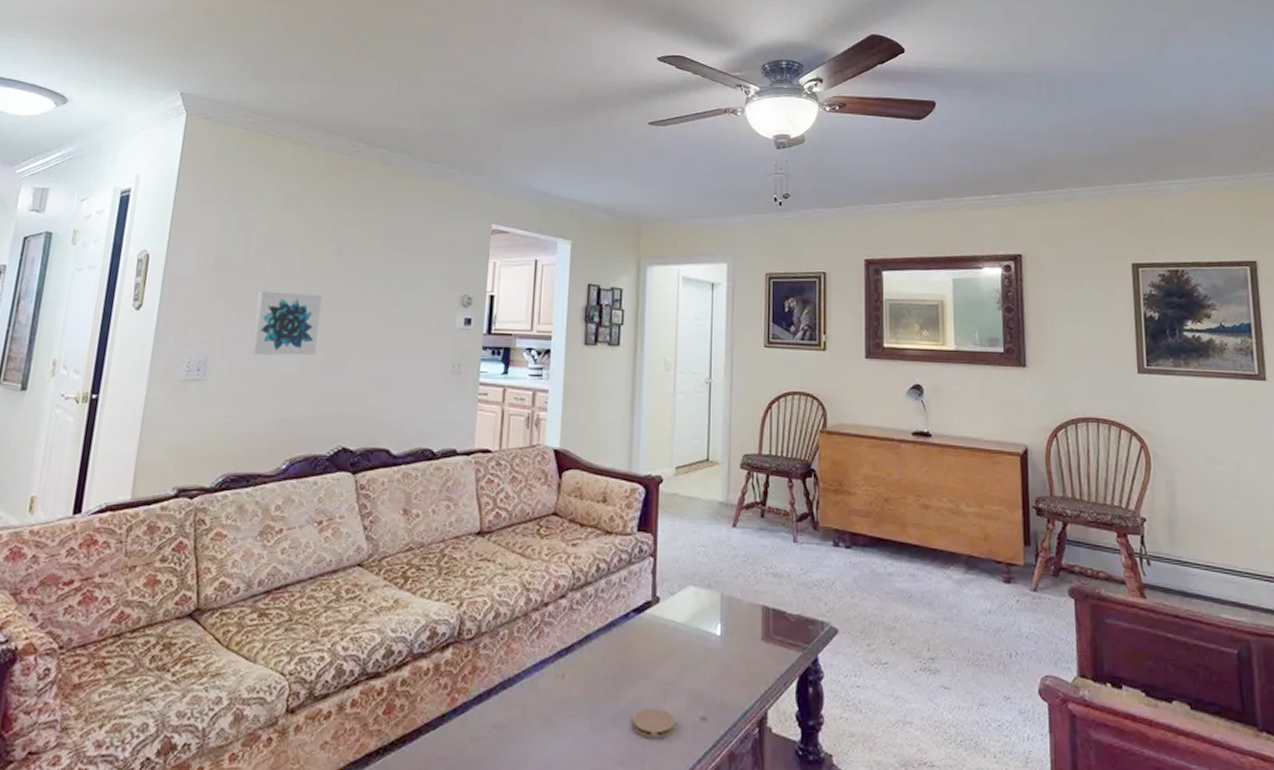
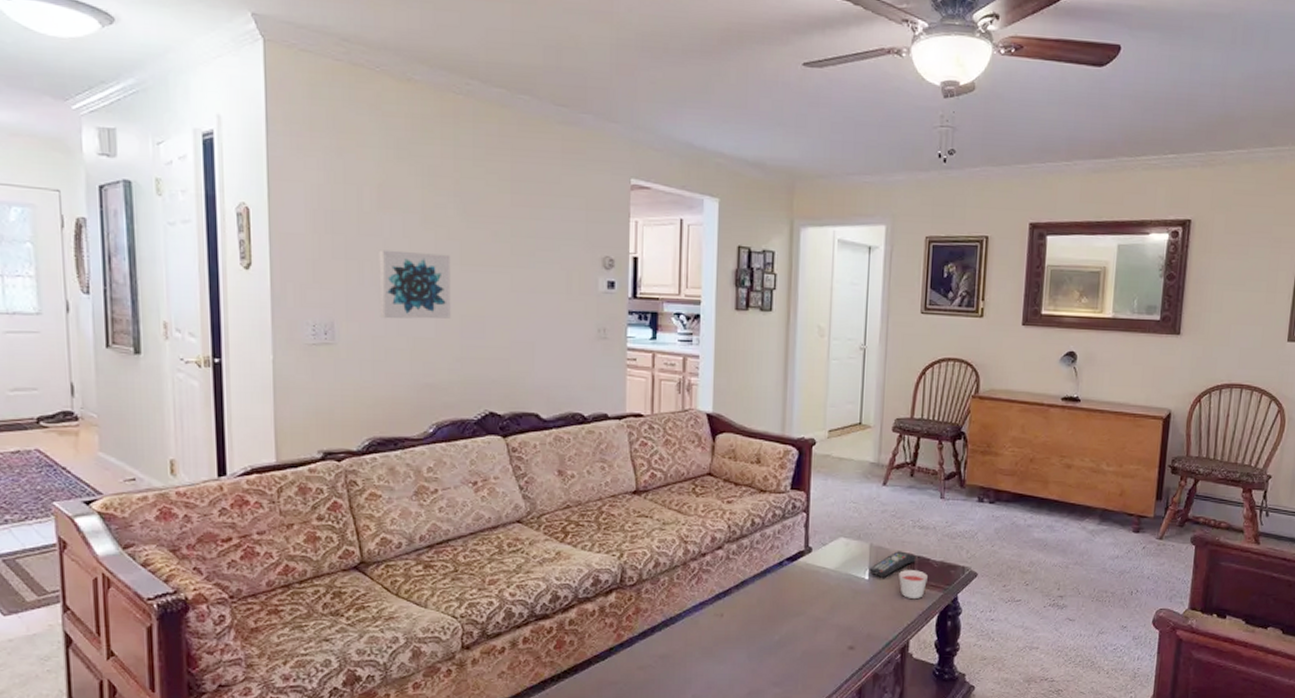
coaster: present [633,708,675,739] -> none [787,640,825,664]
remote control: none [720,602,771,634] -> present [869,551,916,578]
candle: none [753,625,784,659] -> present [899,570,928,598]

